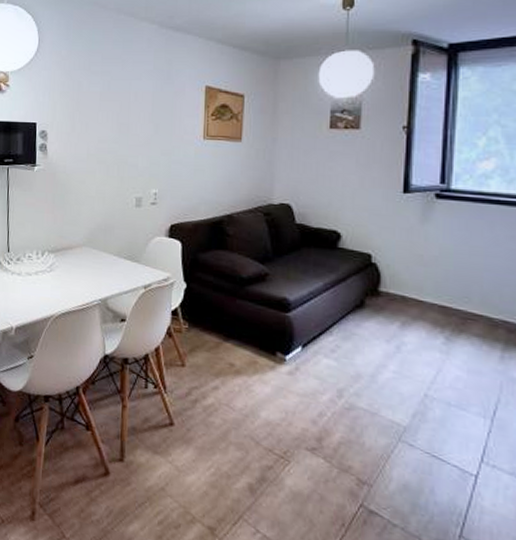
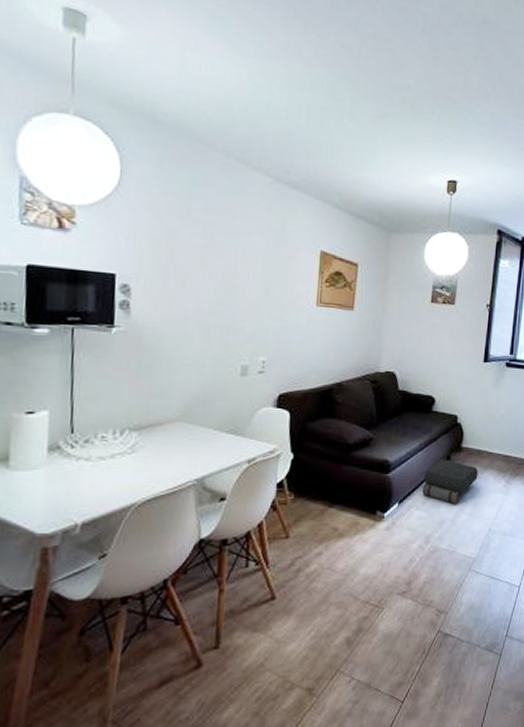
shoulder bag: none [331,303,404,359] -> present [422,459,478,505]

